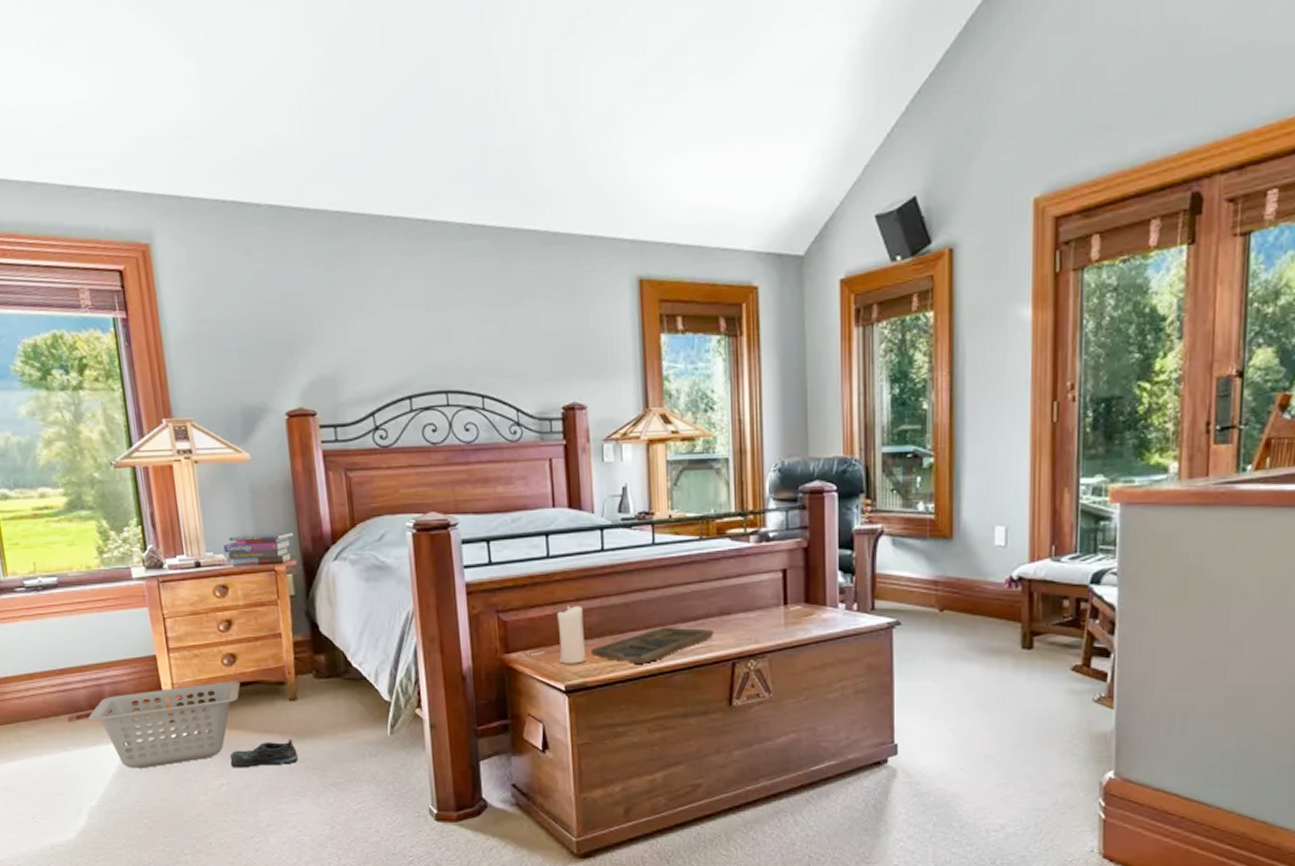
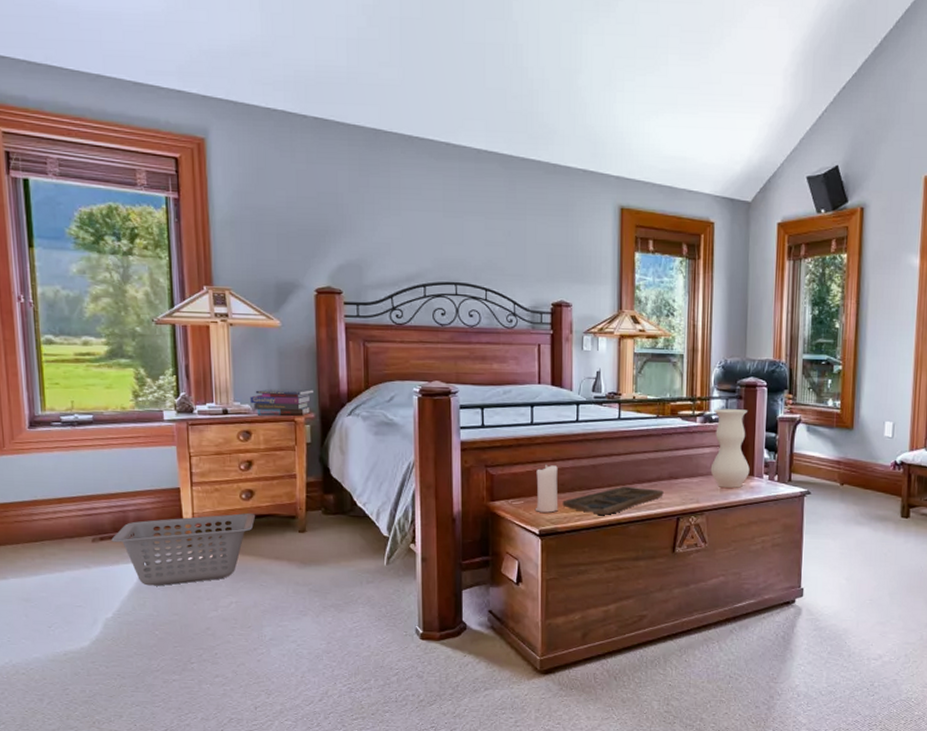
shoe: present [230,738,299,768] -> none [241,564,303,589]
vase: none [770,522,821,624] -> present [710,409,750,489]

